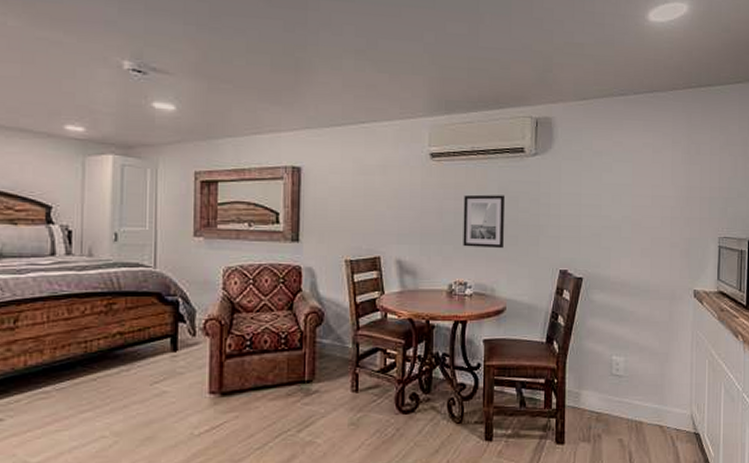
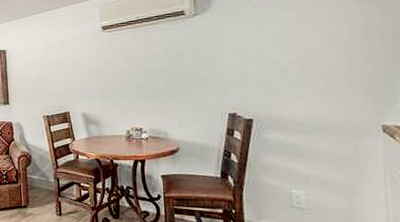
wall art: present [463,194,506,249] -> none [133,53,173,99]

